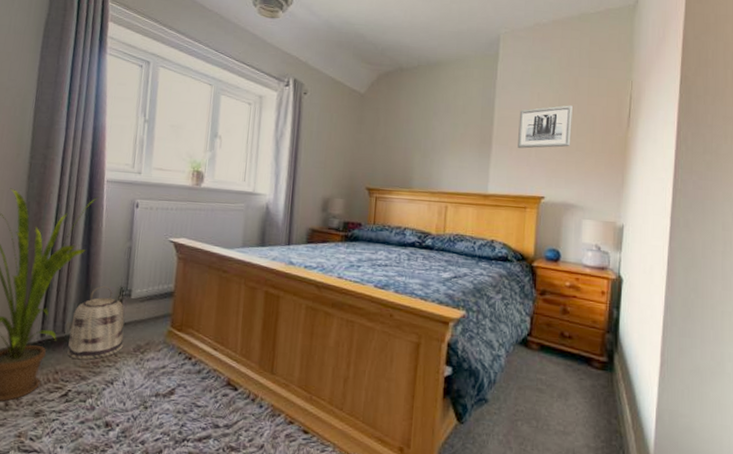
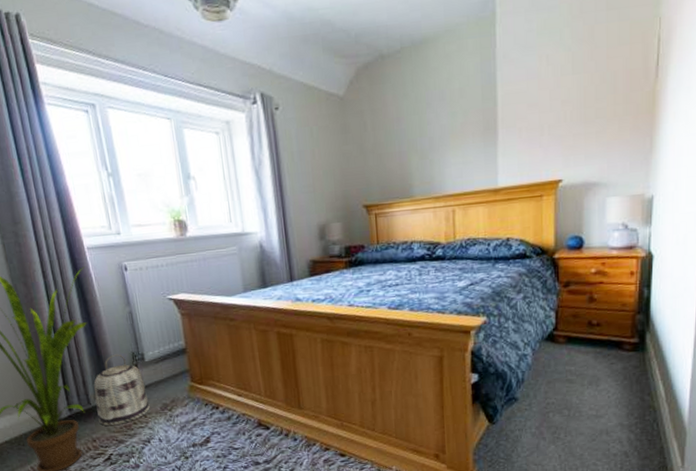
wall art: present [518,105,573,149] -> none [526,63,589,128]

